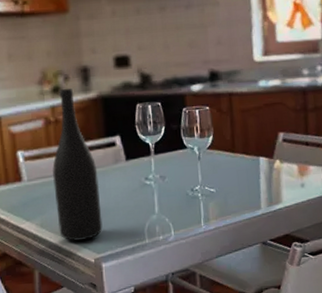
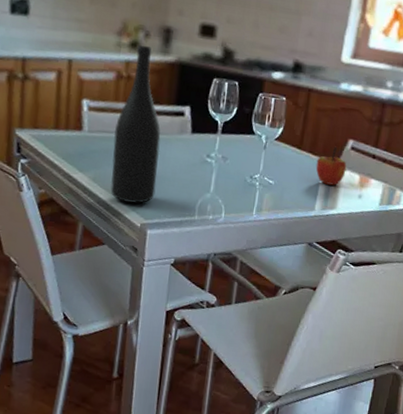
apple: none [252,143,283,181] -> present [316,147,347,186]

